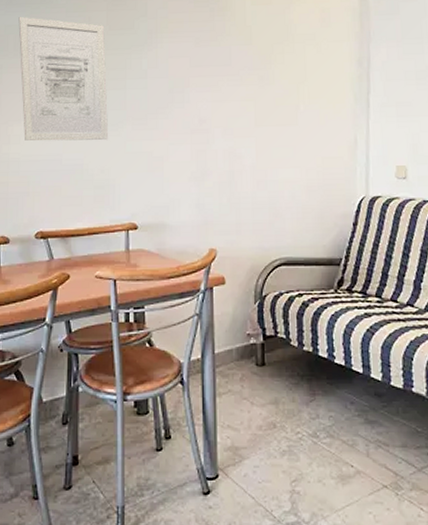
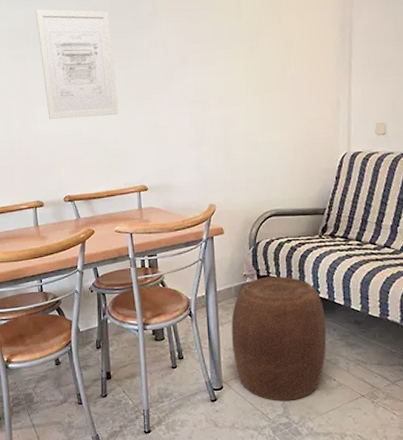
stool: none [231,337,343,494] -> present [231,276,327,402]

